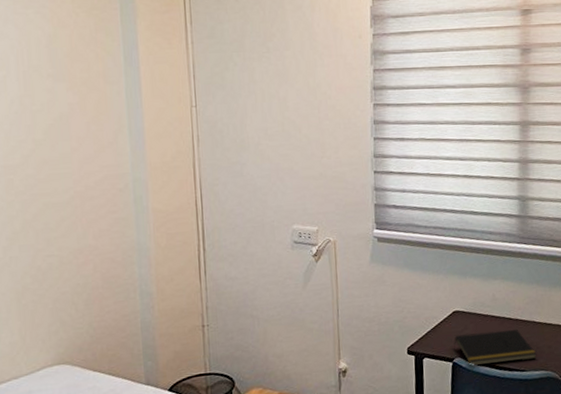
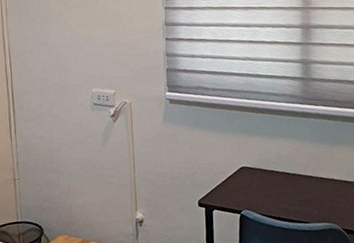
notepad: present [453,329,537,367] -> none [241,183,320,218]

